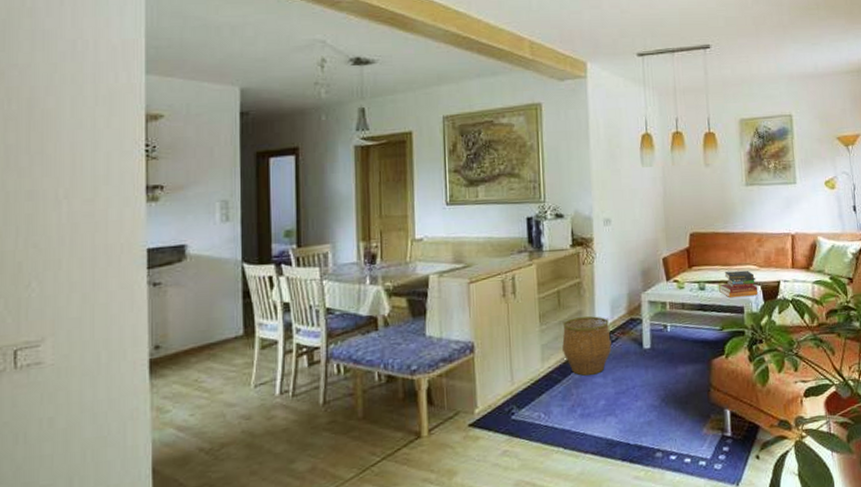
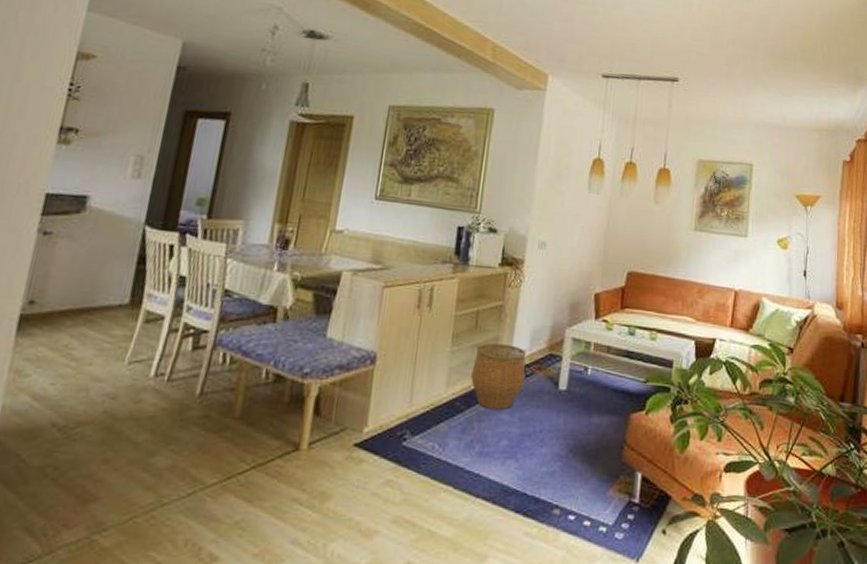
books: present [719,270,759,297] -> none [650,319,692,350]

